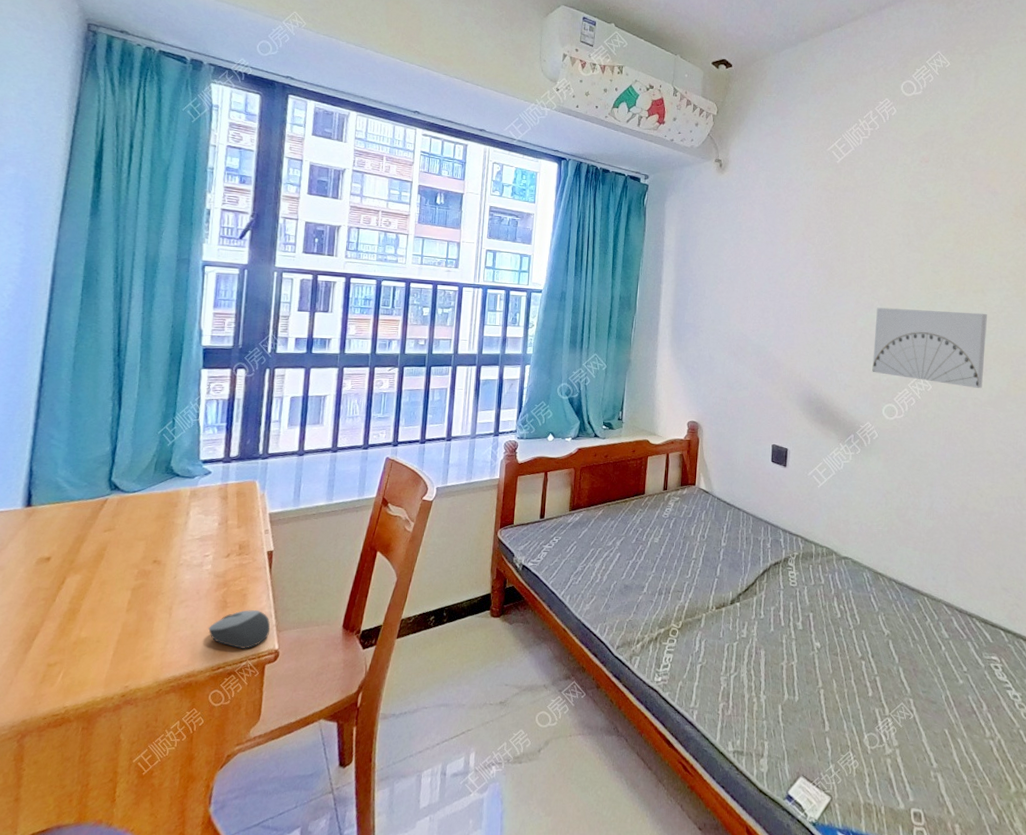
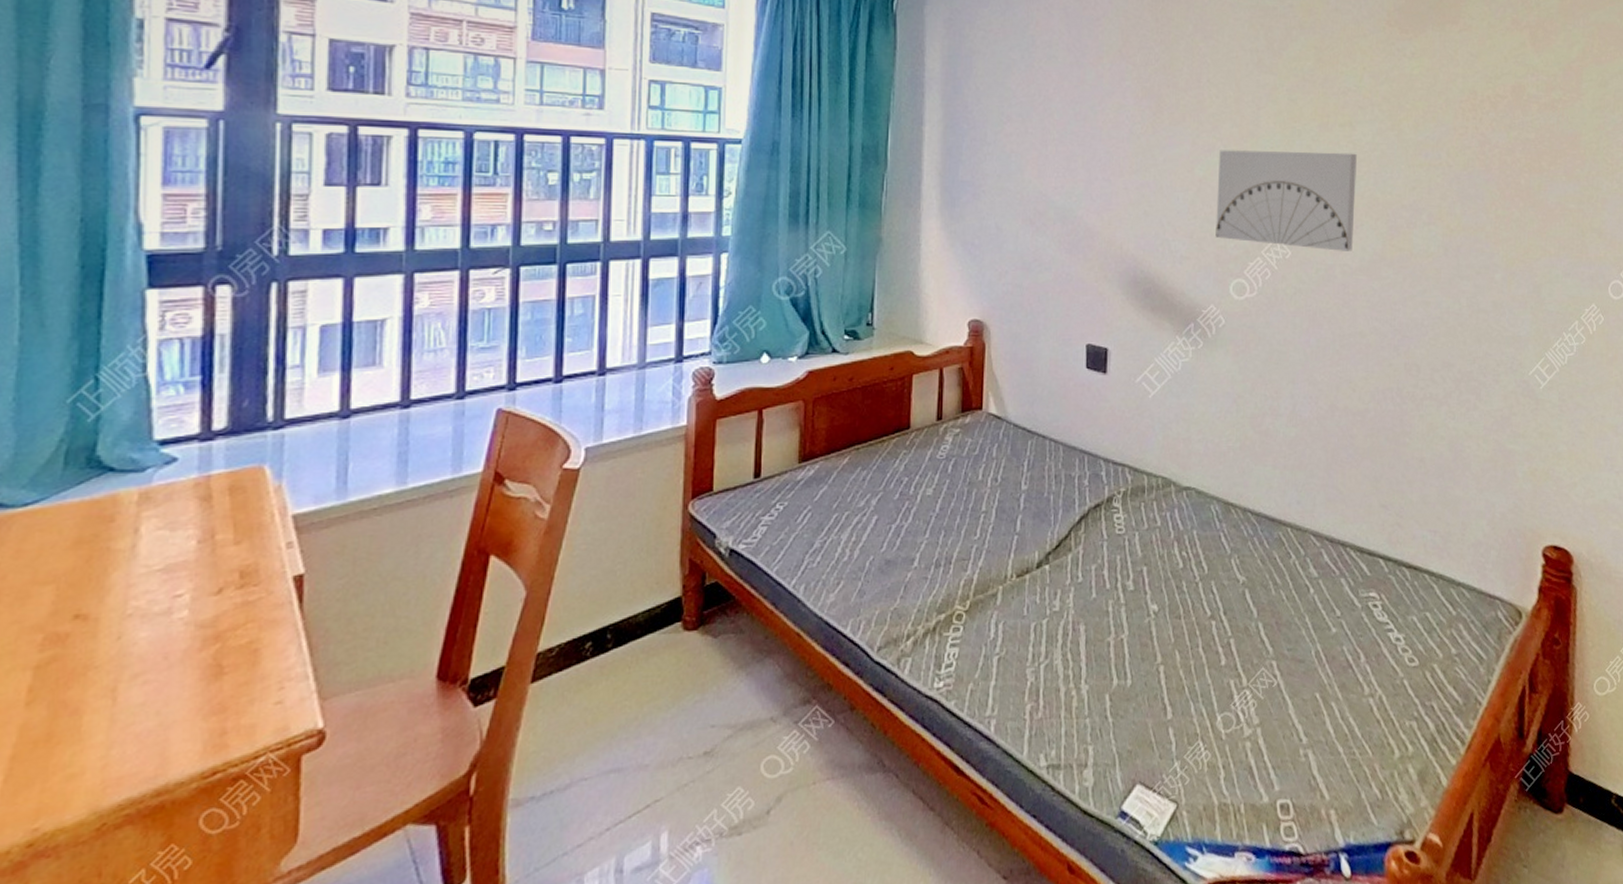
computer mouse: present [208,610,271,650] -> none [190,672,307,738]

